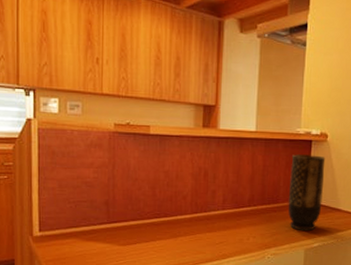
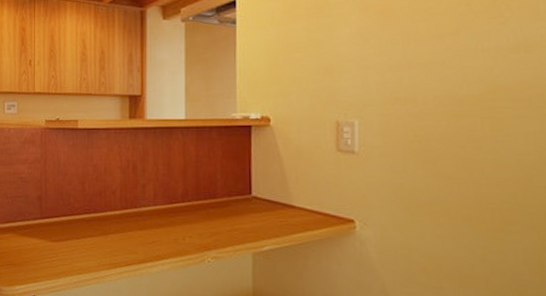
vase: present [288,154,326,231] -> none [227,142,270,231]

